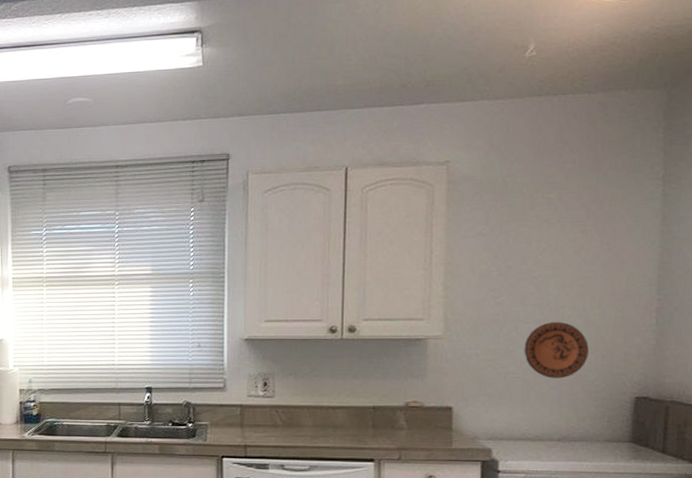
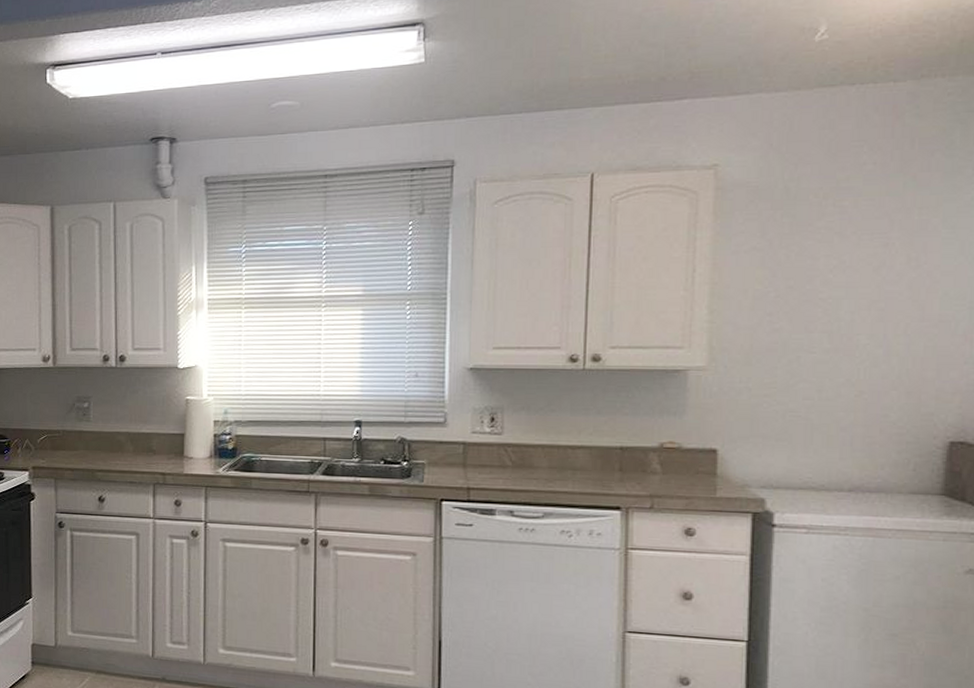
decorative plate: present [524,322,589,379] -> none [807,352,890,419]

